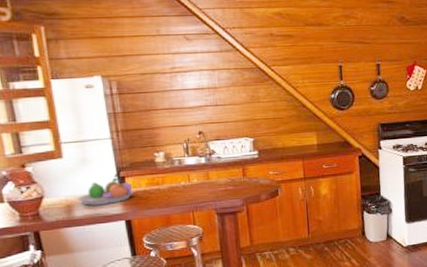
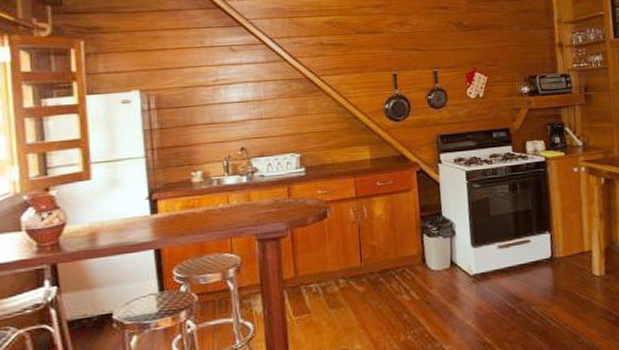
fruit bowl: present [77,177,133,206] -> none [103,200,165,233]

